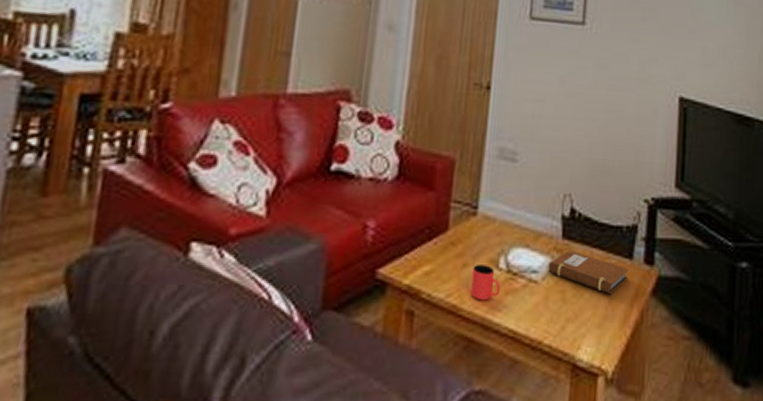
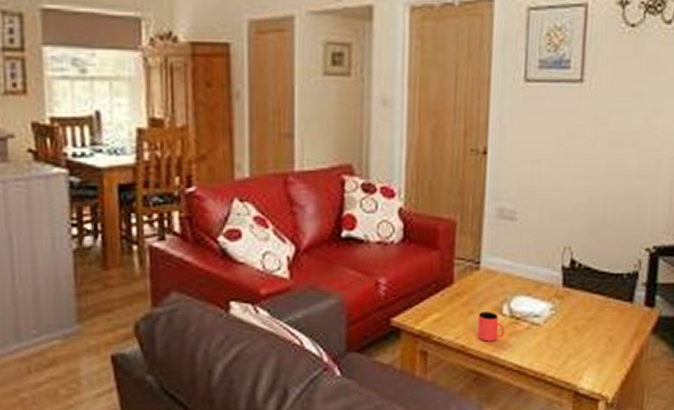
notebook: present [548,250,629,293] -> none [549,296,629,333]

